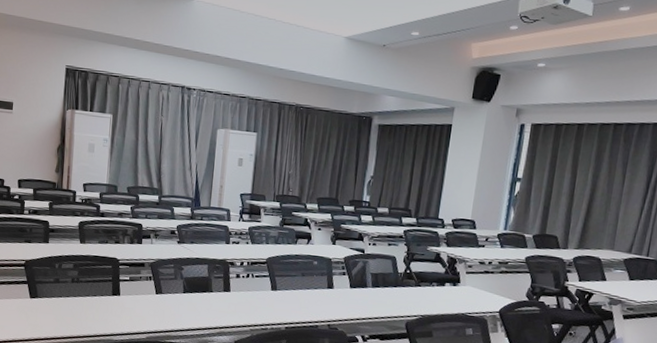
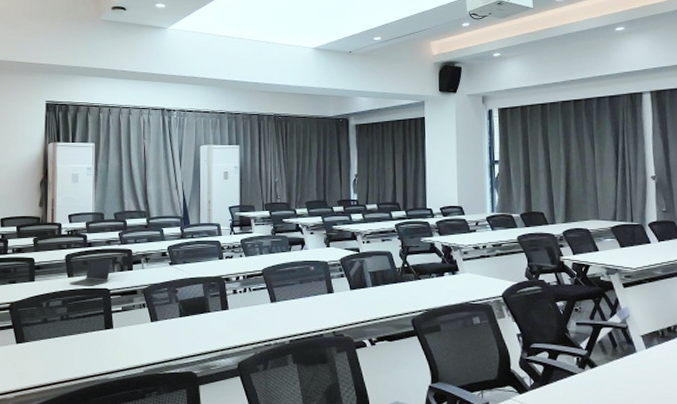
laptop computer: none [81,228,123,254] -> present [70,259,112,286]

